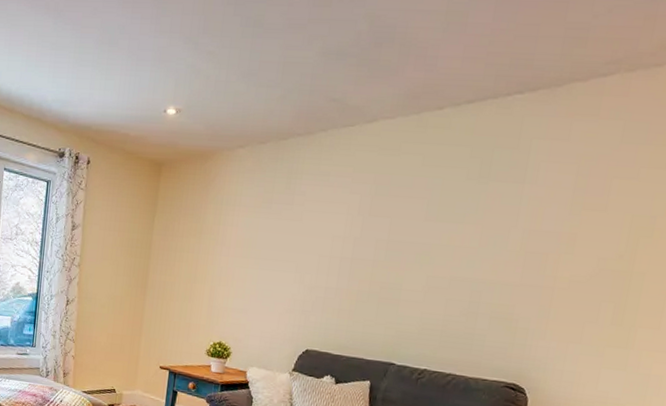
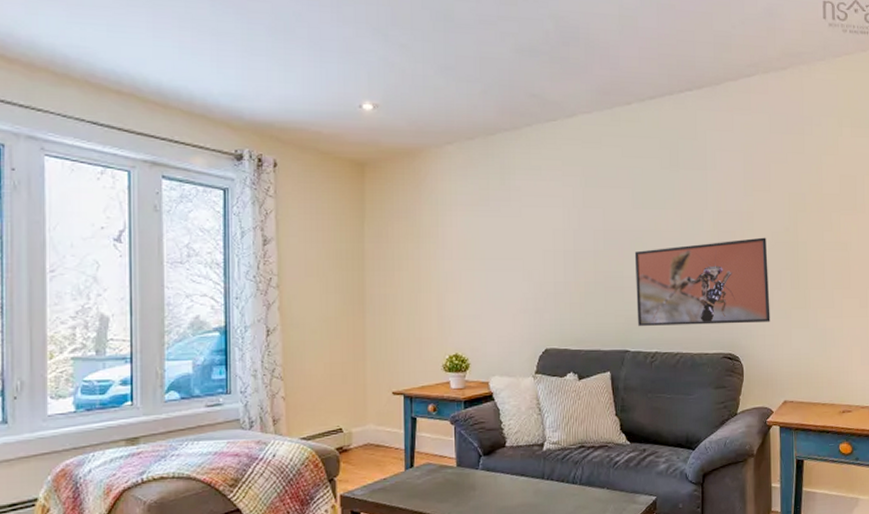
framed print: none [409,263,589,357] -> present [634,237,770,326]

